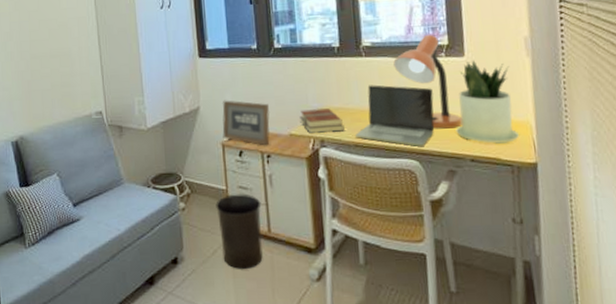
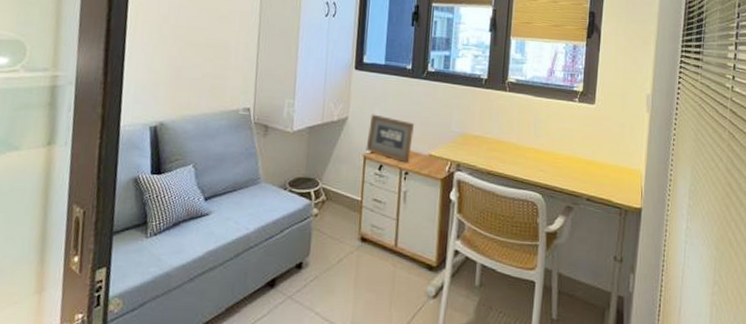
waste bin: present [215,194,263,269] -> none [347,206,393,280]
books: present [300,108,344,134] -> none [441,133,480,158]
laptop: present [354,85,435,147] -> none [488,118,563,182]
desk lamp: present [393,34,462,129] -> none [533,79,584,168]
planter: present [456,60,519,144] -> none [578,109,631,188]

